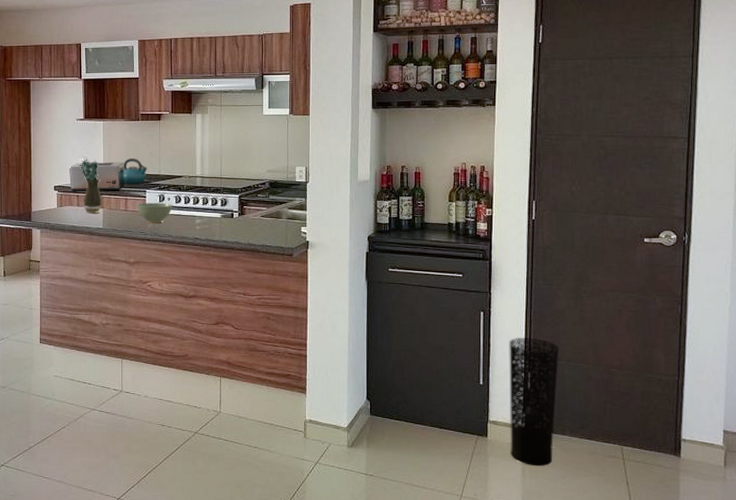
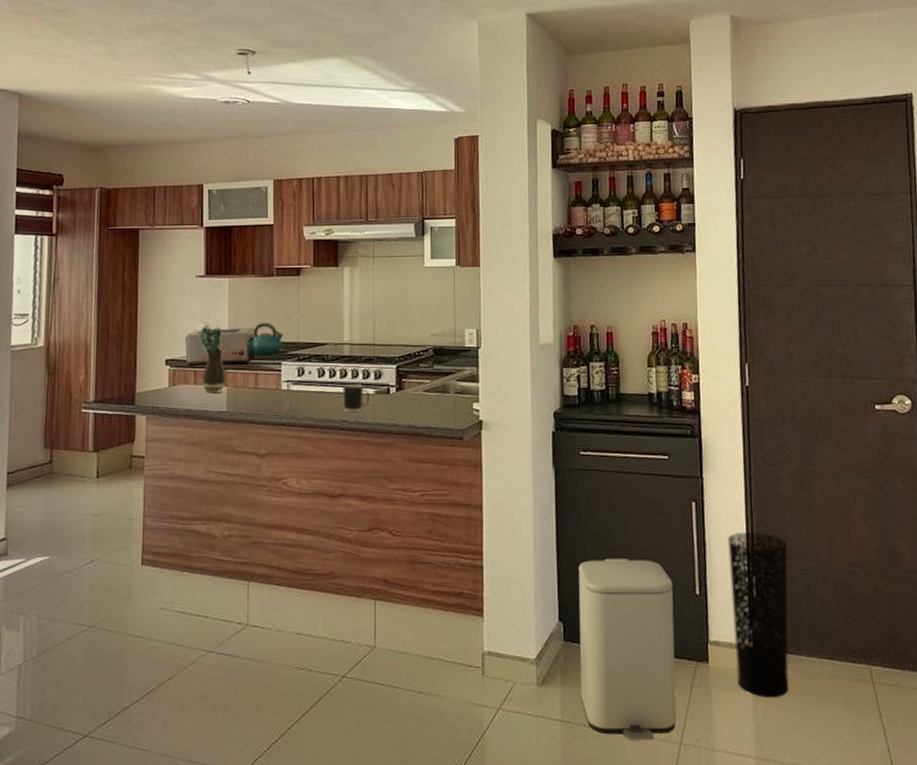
bowl: present [136,202,173,224] -> none [269,377,315,405]
mug: none [195,209,217,231] -> present [343,384,369,412]
pedal bin: none [382,353,462,493] -> present [578,558,677,741]

